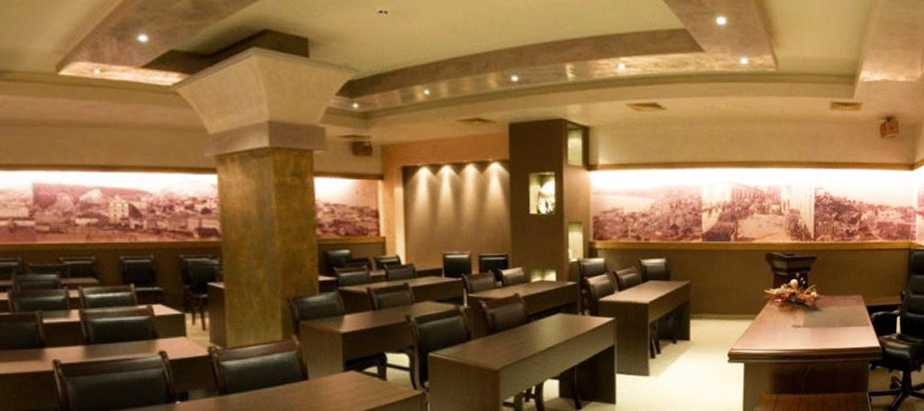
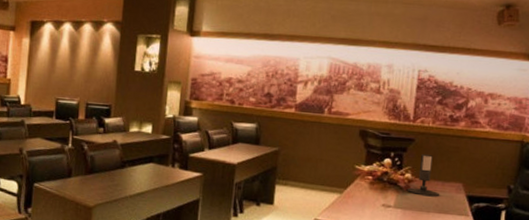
microphone: none [813,271,842,312] -> present [406,154,439,197]

